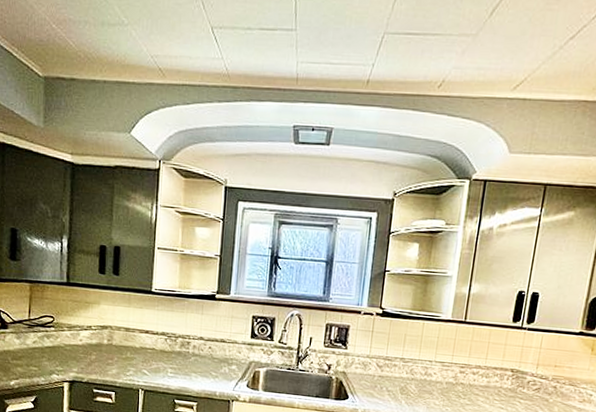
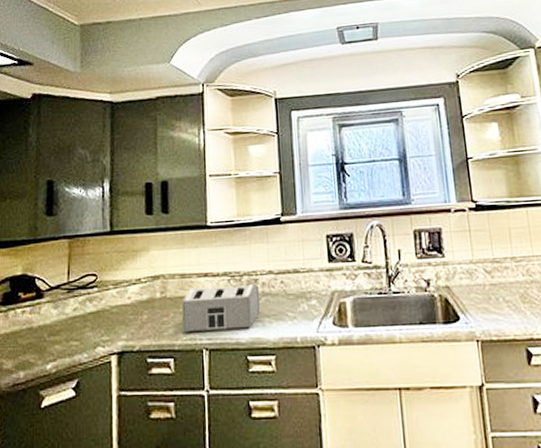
toaster: none [124,341,190,379] -> present [182,283,260,332]

